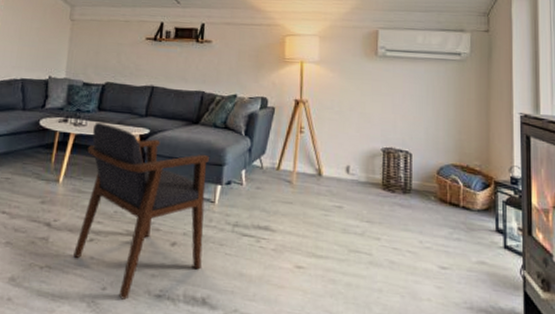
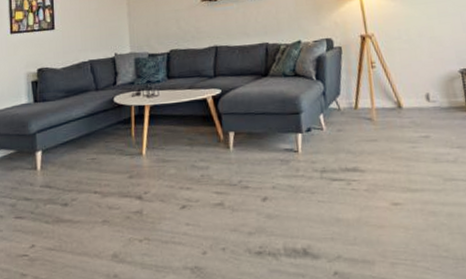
armchair: present [73,123,209,300] -> none [164,90,296,261]

